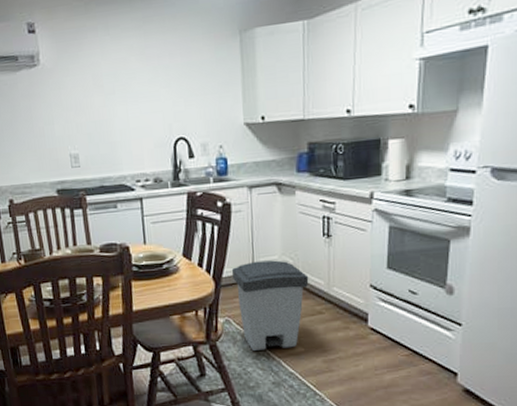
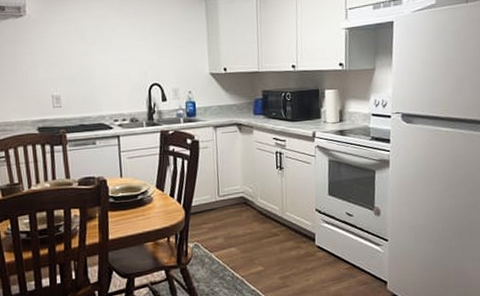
trash can: present [231,260,309,351] -> none [199,189,266,272]

